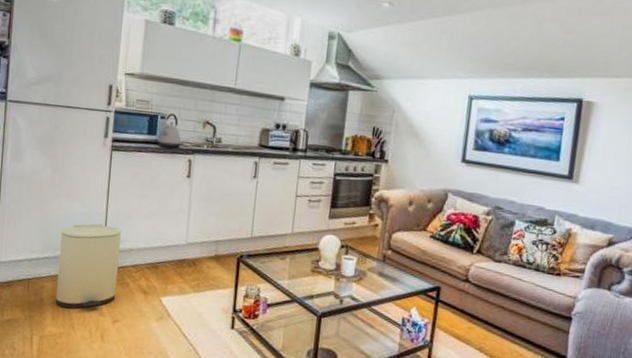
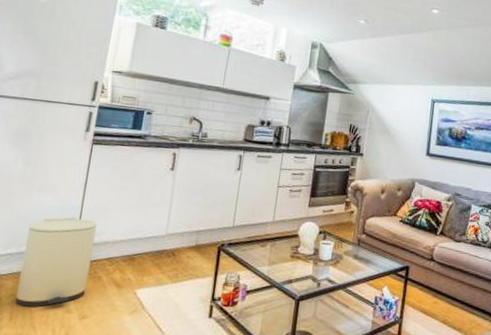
kettle: present [157,113,182,150] -> none [142,109,167,144]

